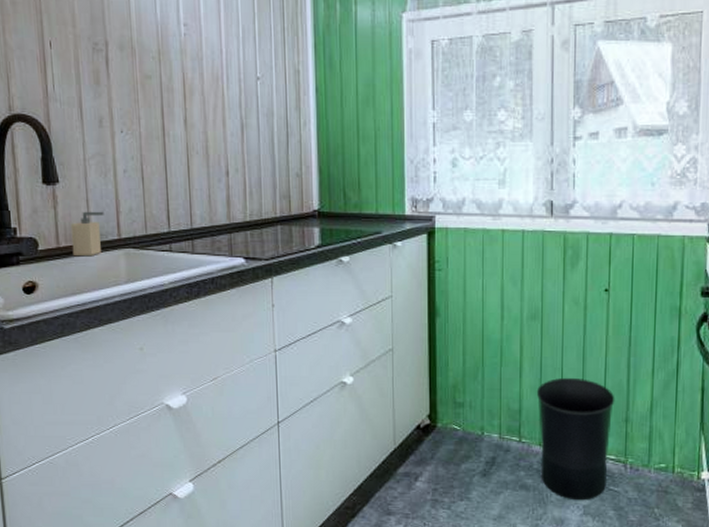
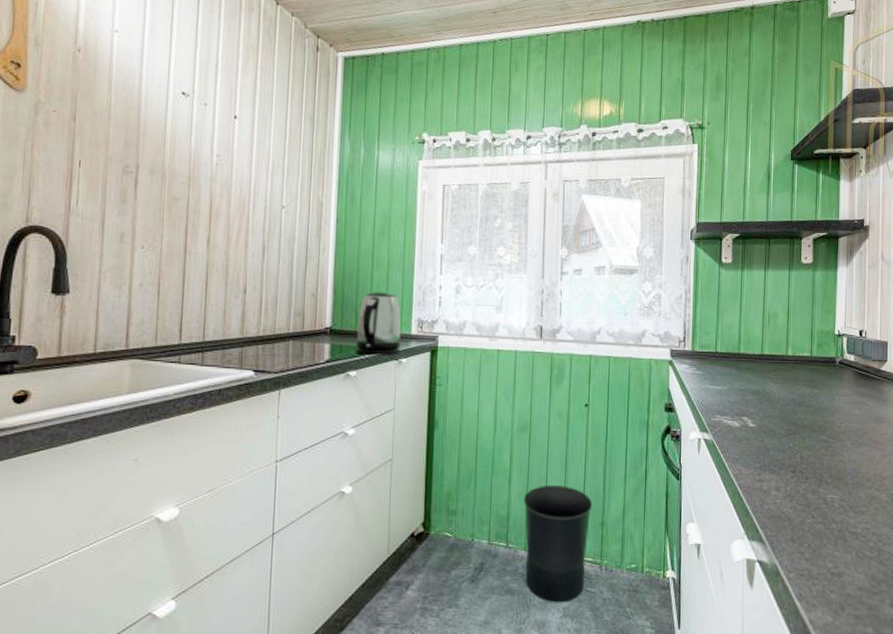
soap dispenser: present [70,211,104,257] -> none [74,321,114,366]
kettle: none [346,169,394,240] -> present [355,292,401,356]

